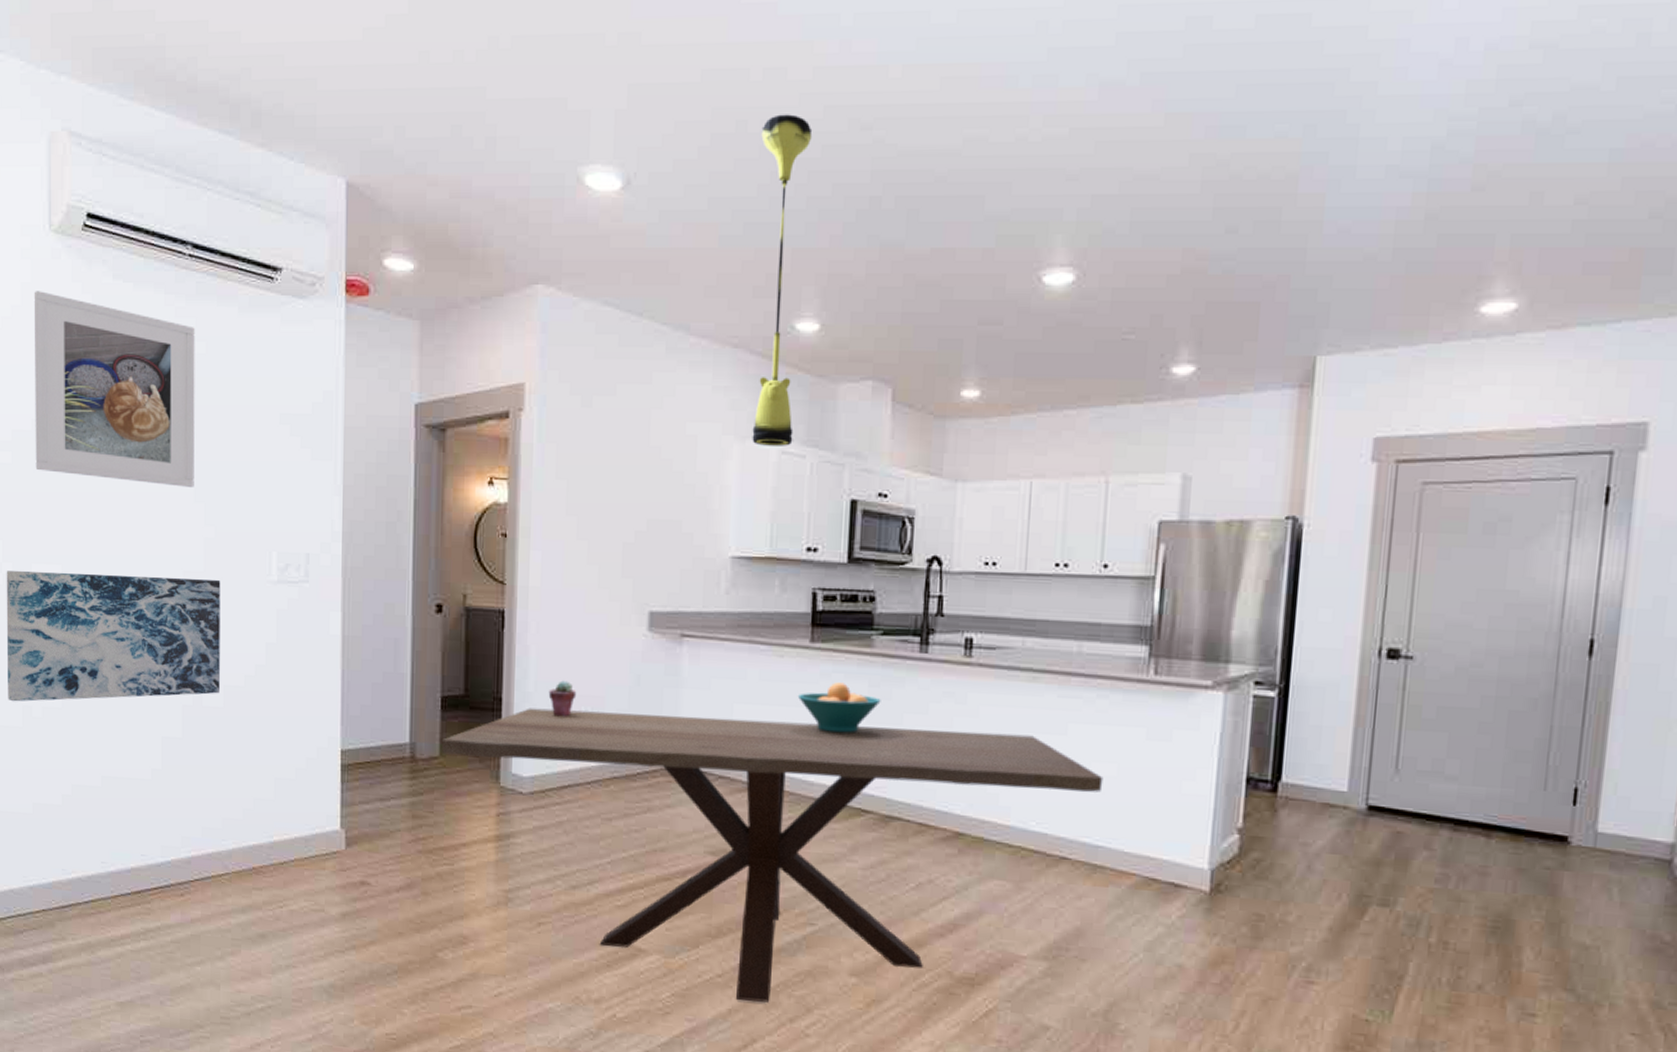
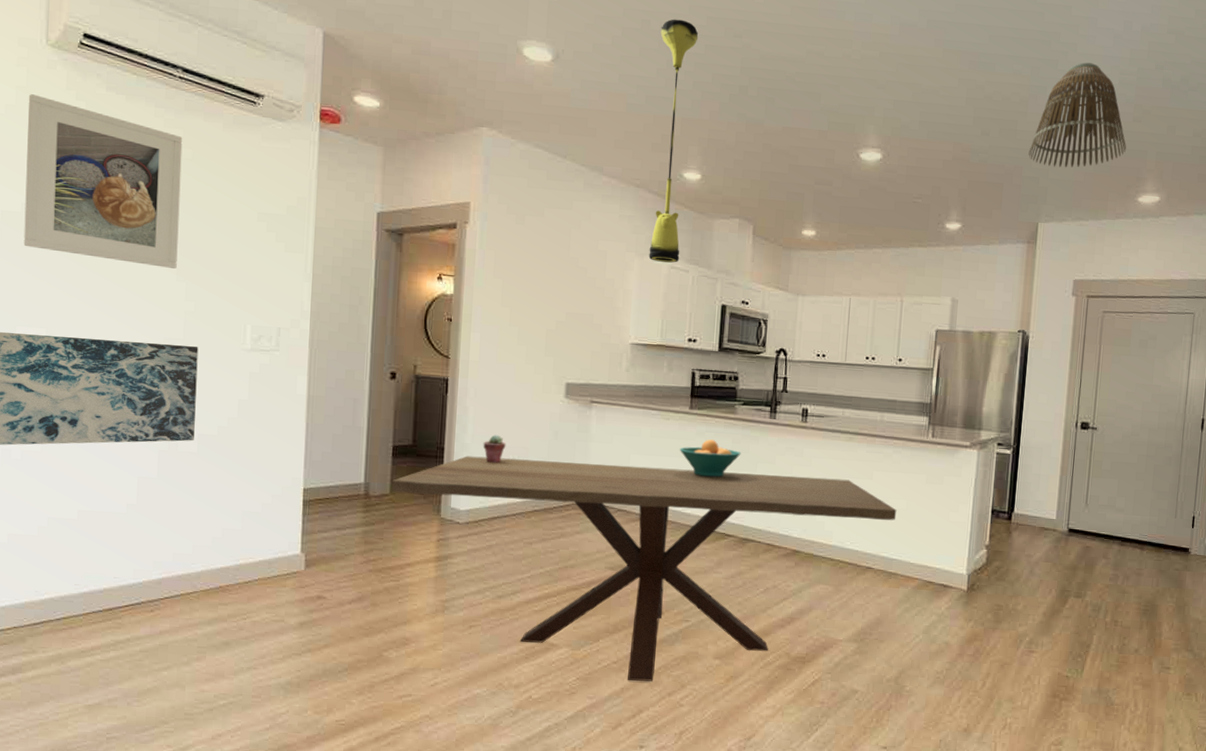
lamp shade: none [1299,109,1461,271] -> present [1028,62,1127,168]

